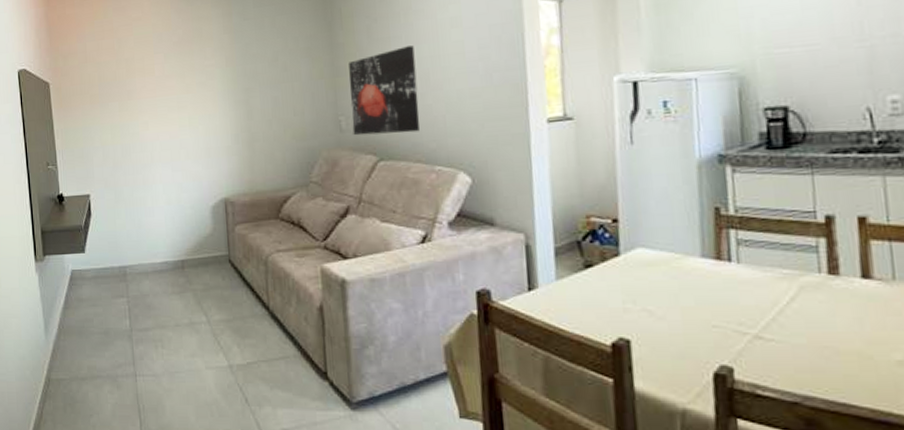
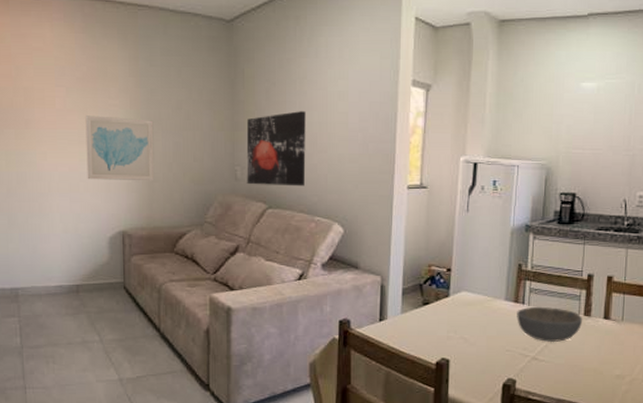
wall art: none [183,76,255,146] -> present [85,115,155,182]
bowl: none [721,263,827,315] -> present [517,306,582,343]

